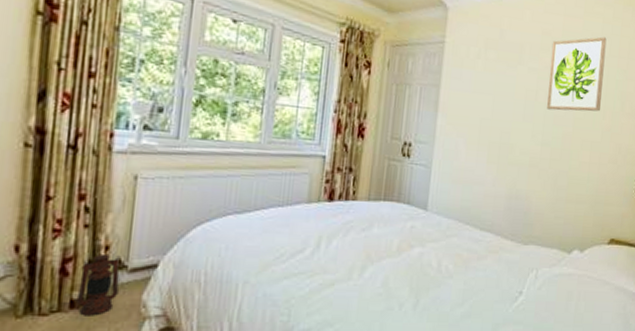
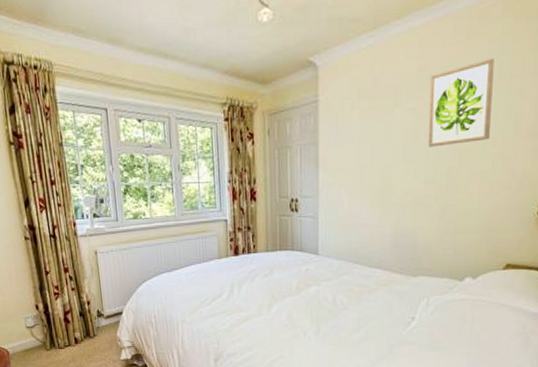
lantern: present [76,255,120,316] -> none [76,307,102,348]

